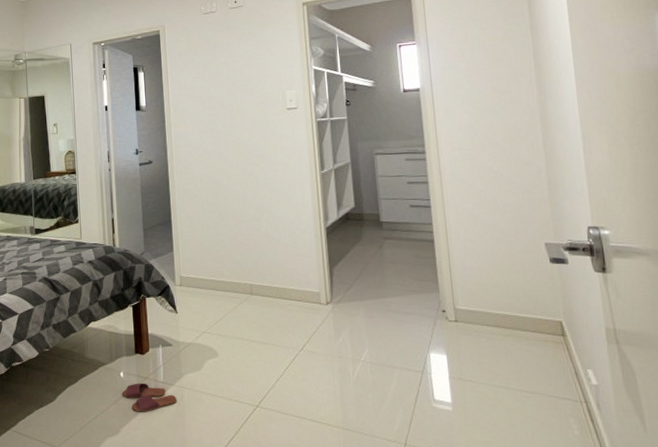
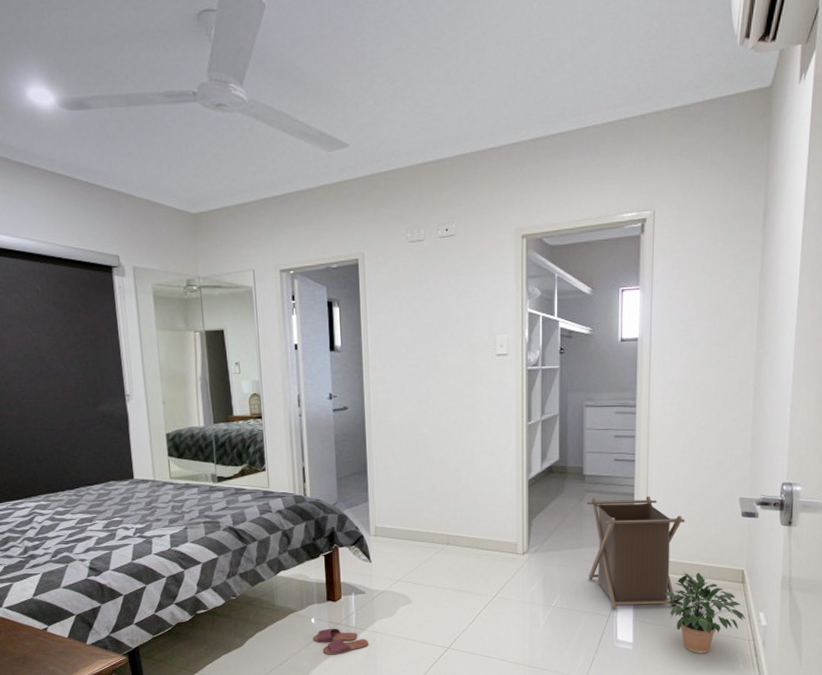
laundry basket: none [386,242,494,366] -> present [586,496,686,610]
potted plant: none [476,322,573,417] -> present [660,571,745,654]

